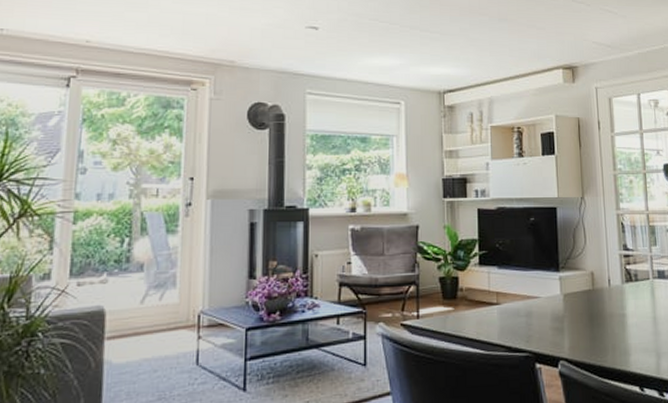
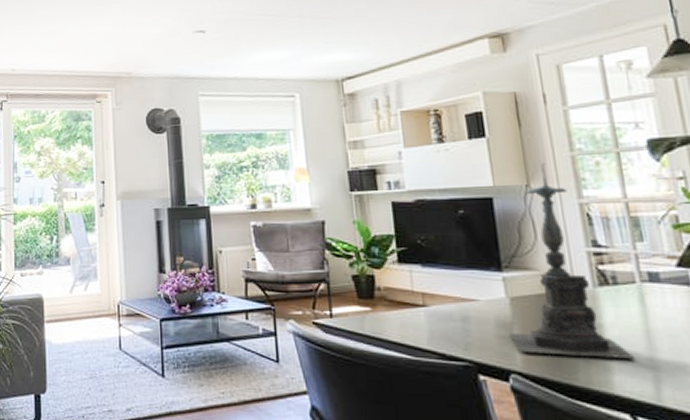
candle holder: none [561,179,645,342] -> present [509,163,635,359]

